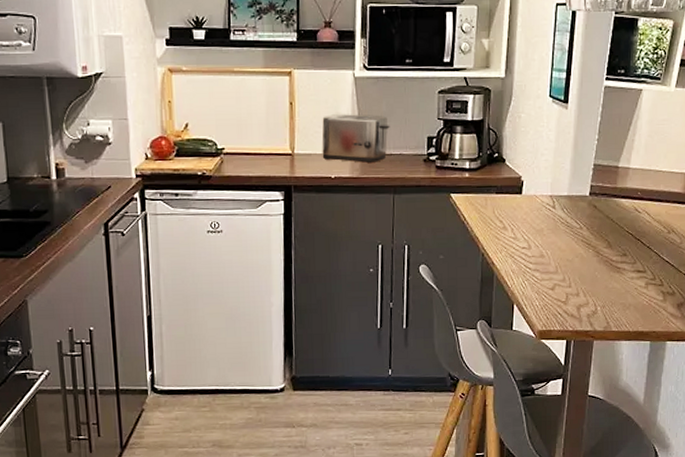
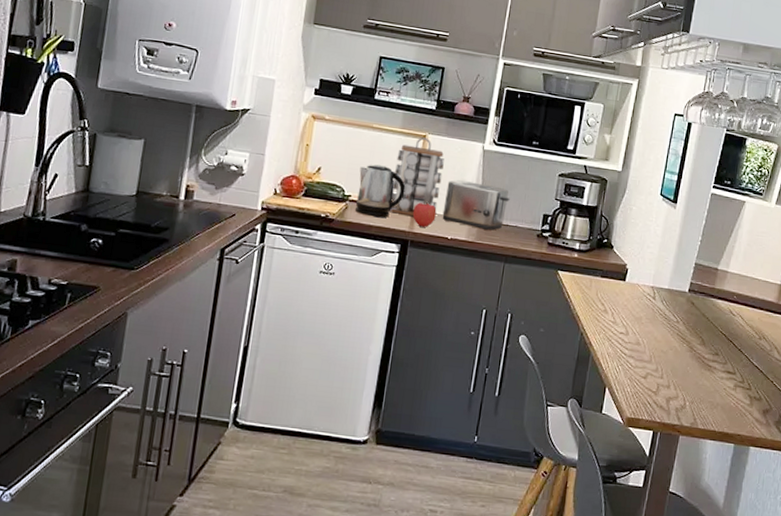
kettle: none [228,111,280,167] -> present [354,164,406,218]
spice rack: none [265,74,316,161] -> present [391,137,444,217]
fruit: none [291,142,316,170] -> present [412,201,437,227]

